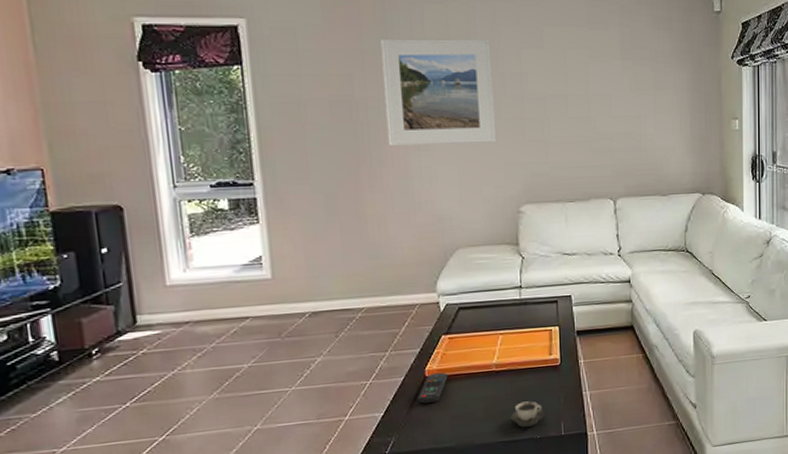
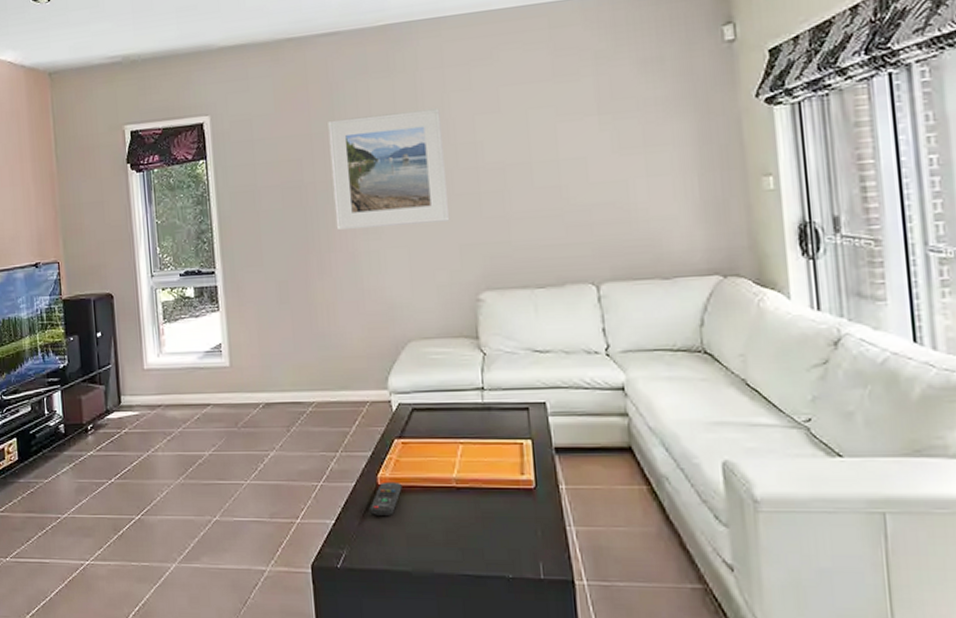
cup: present [511,401,544,428] -> none [475,529,517,561]

